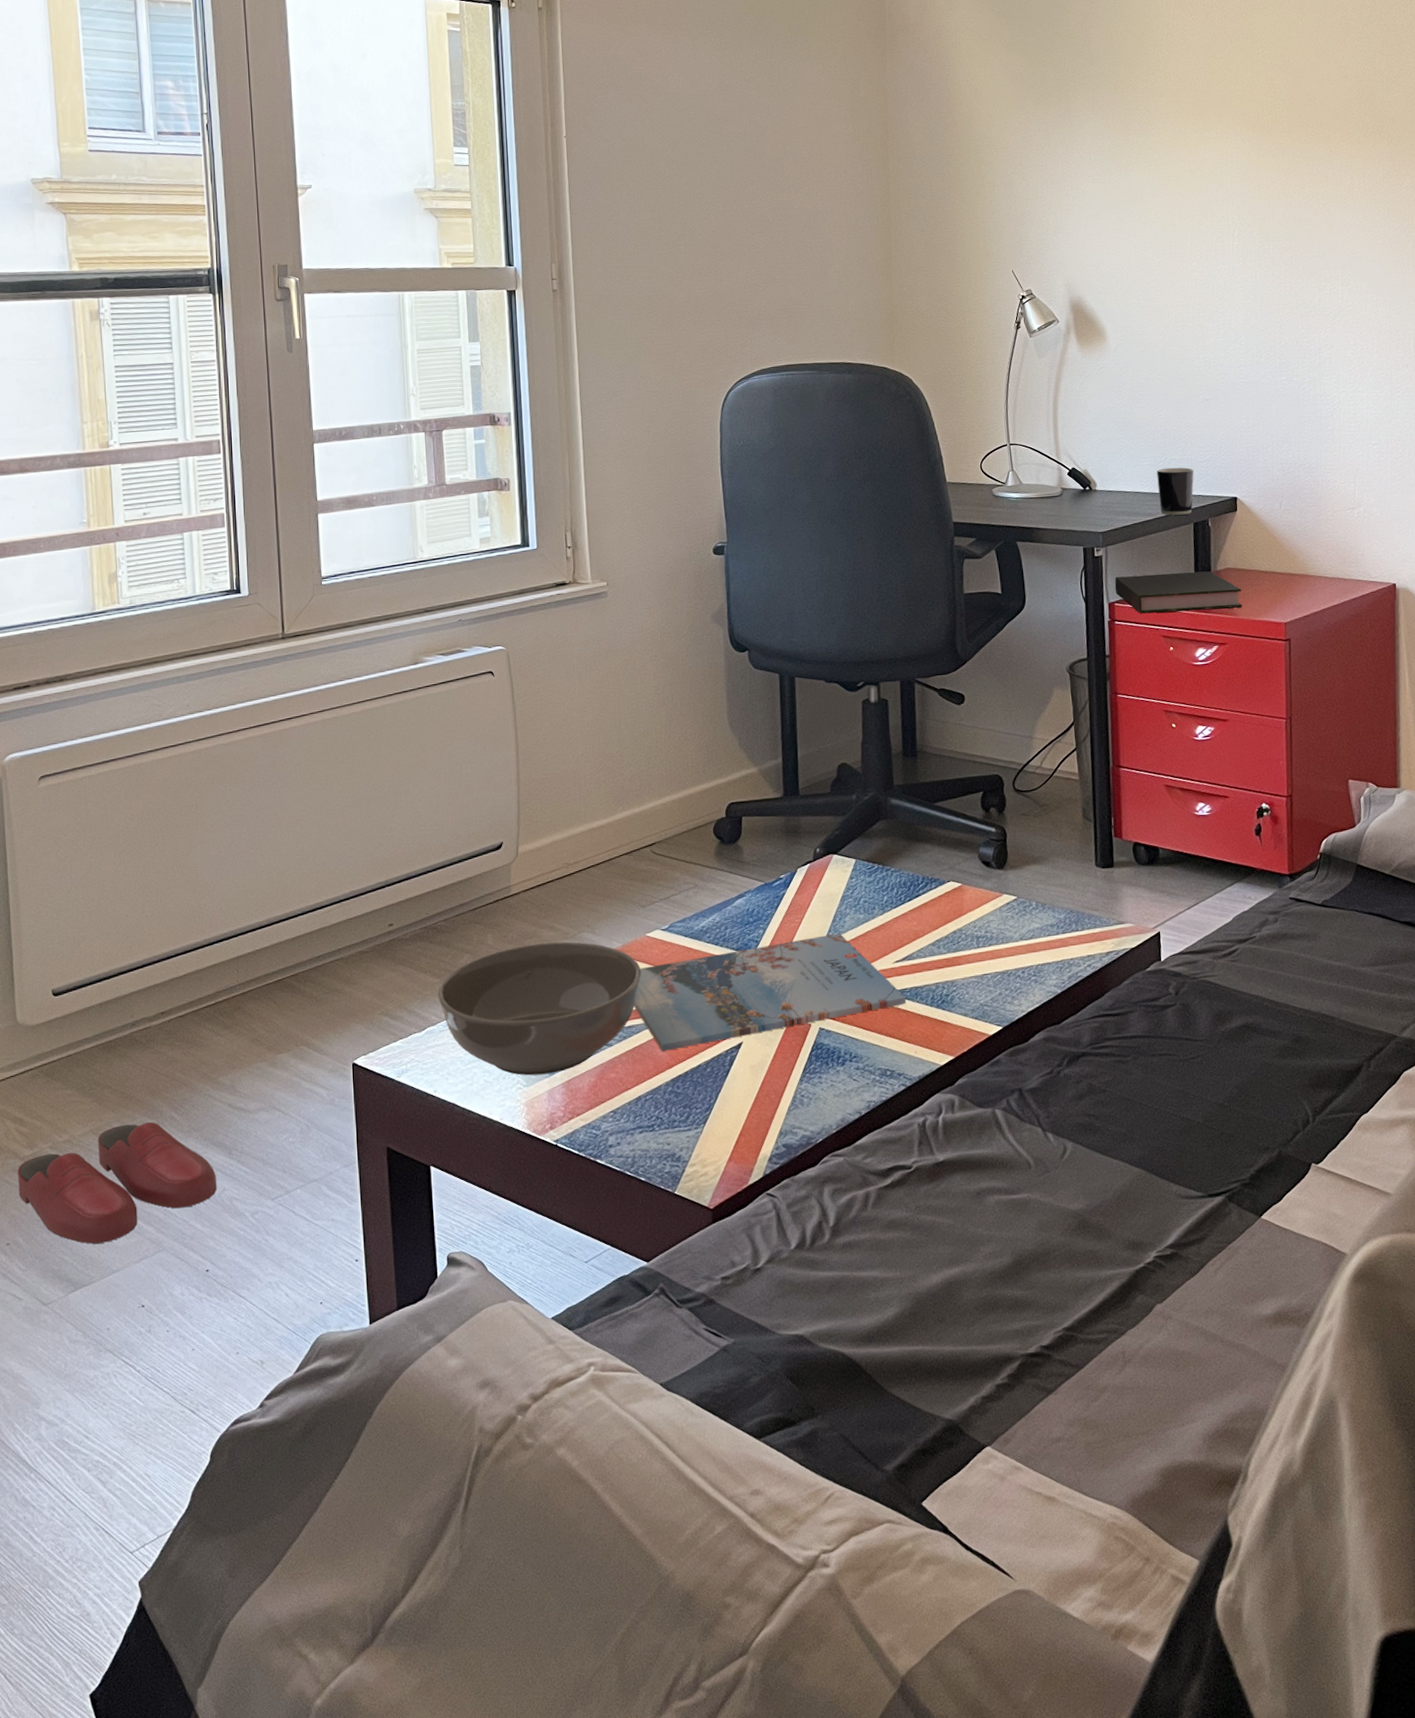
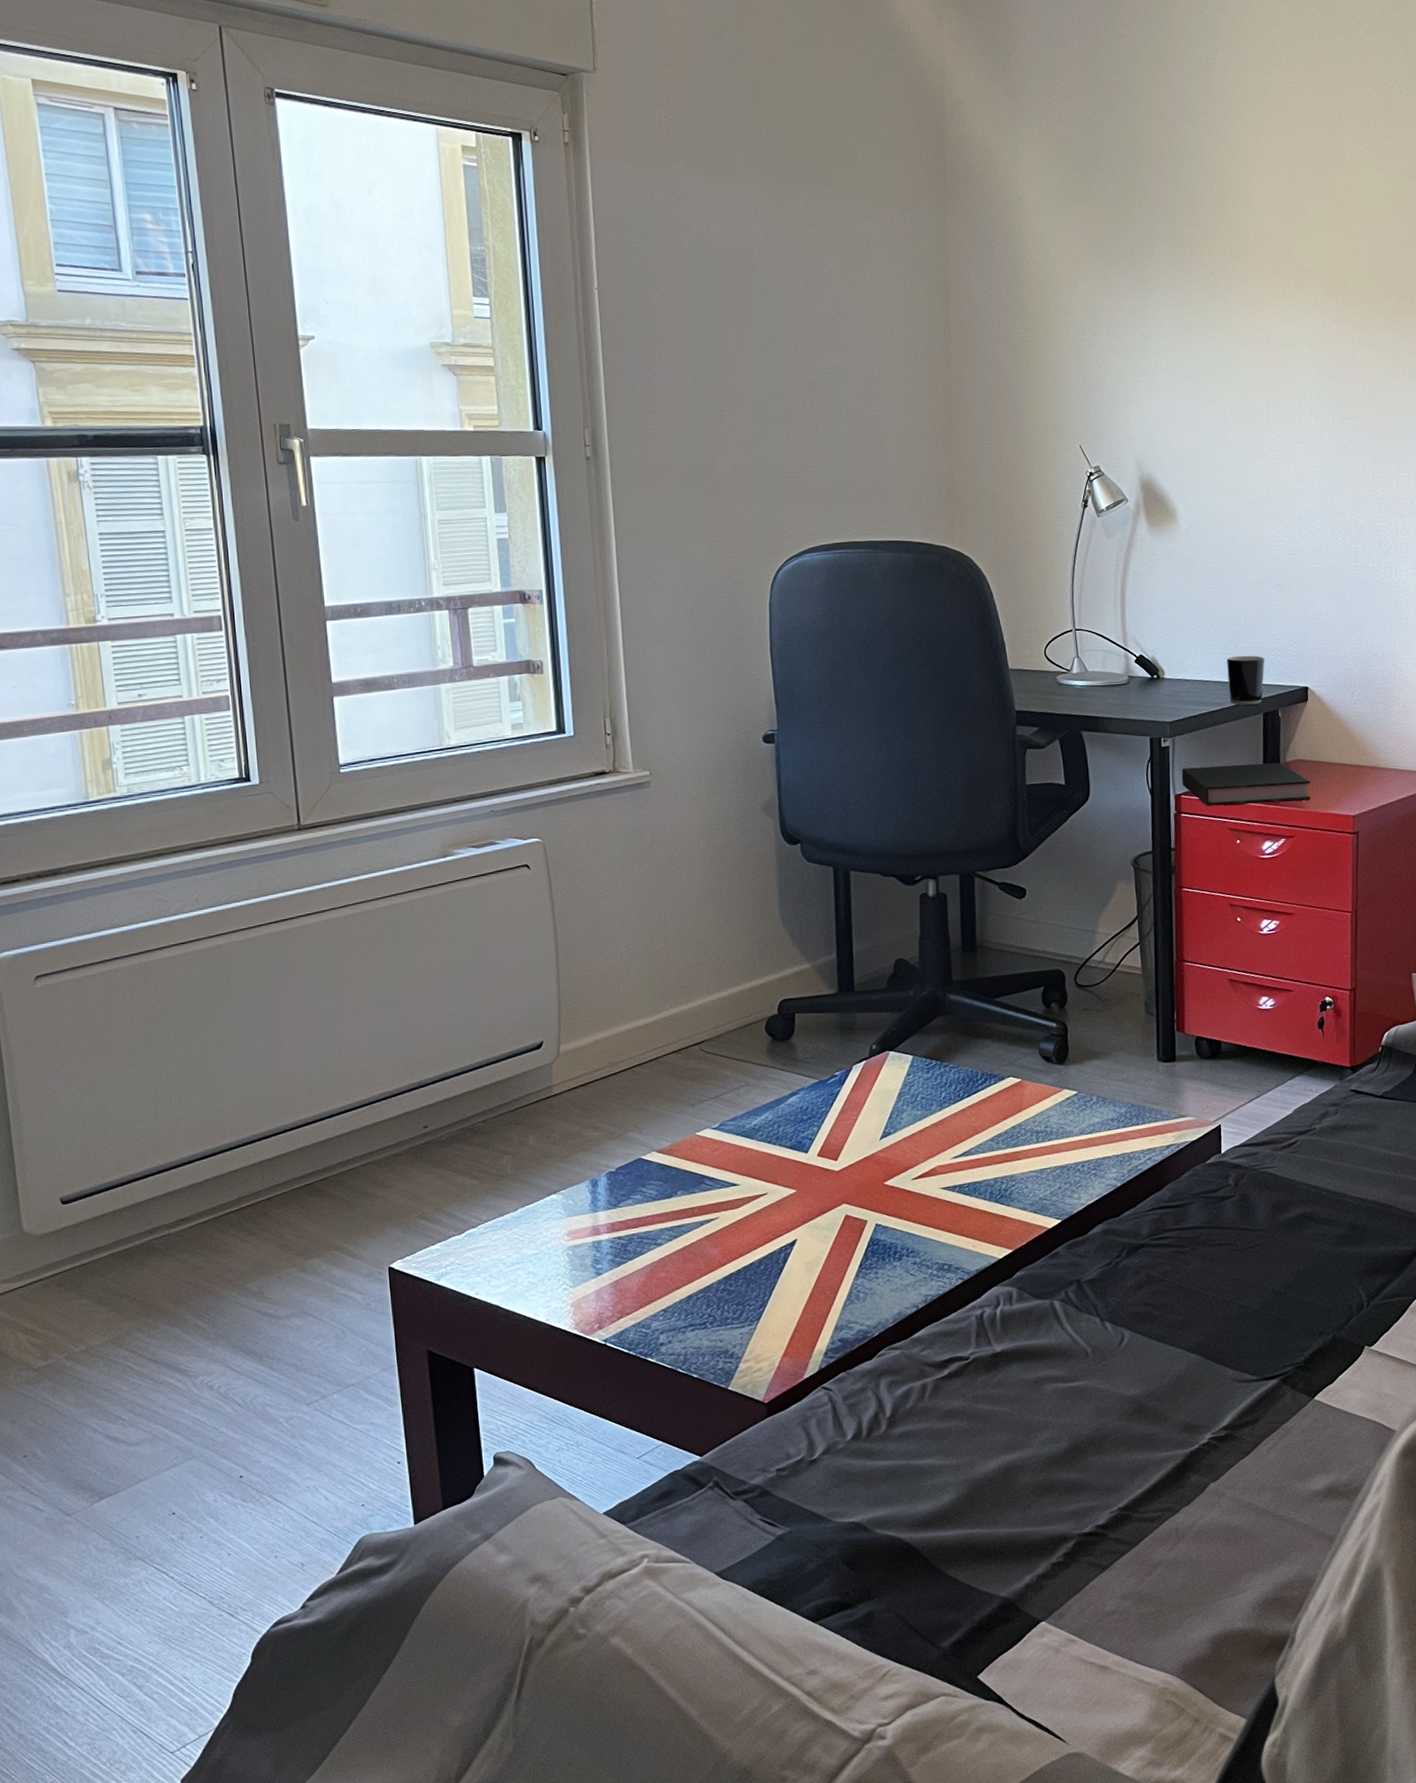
slippers: present [18,1122,217,1244] -> none [32,1330,248,1454]
bowl: present [437,941,642,1076] -> none [477,1141,692,1277]
magazine: present [634,933,906,1051] -> none [684,1129,964,1250]

